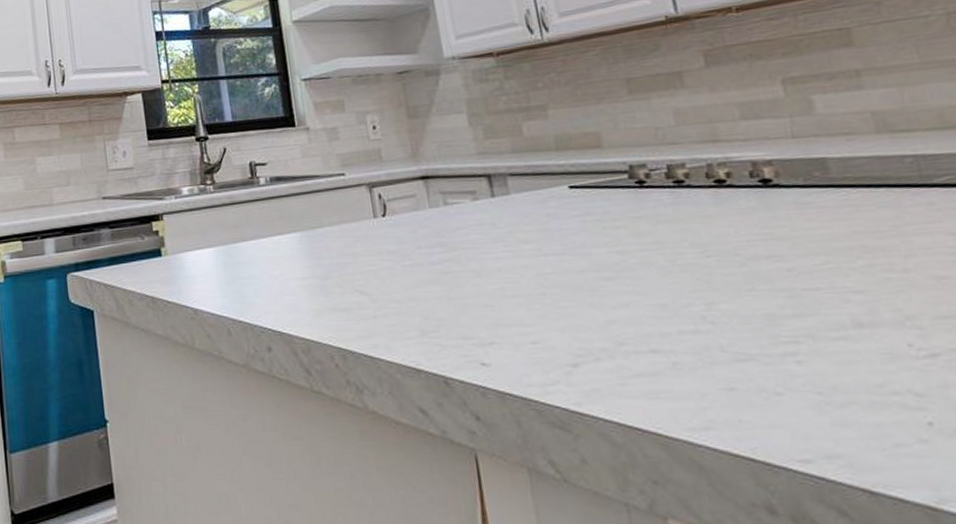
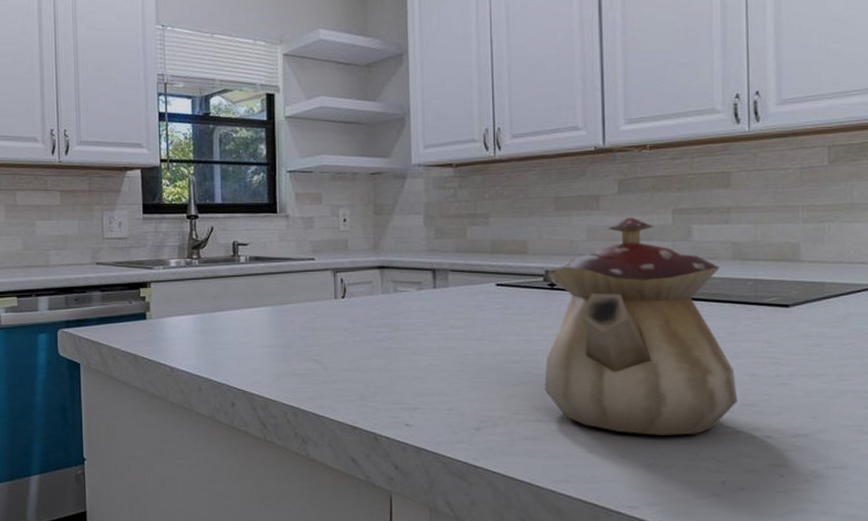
teapot: none [638,92,927,364] -> present [544,216,737,435]

